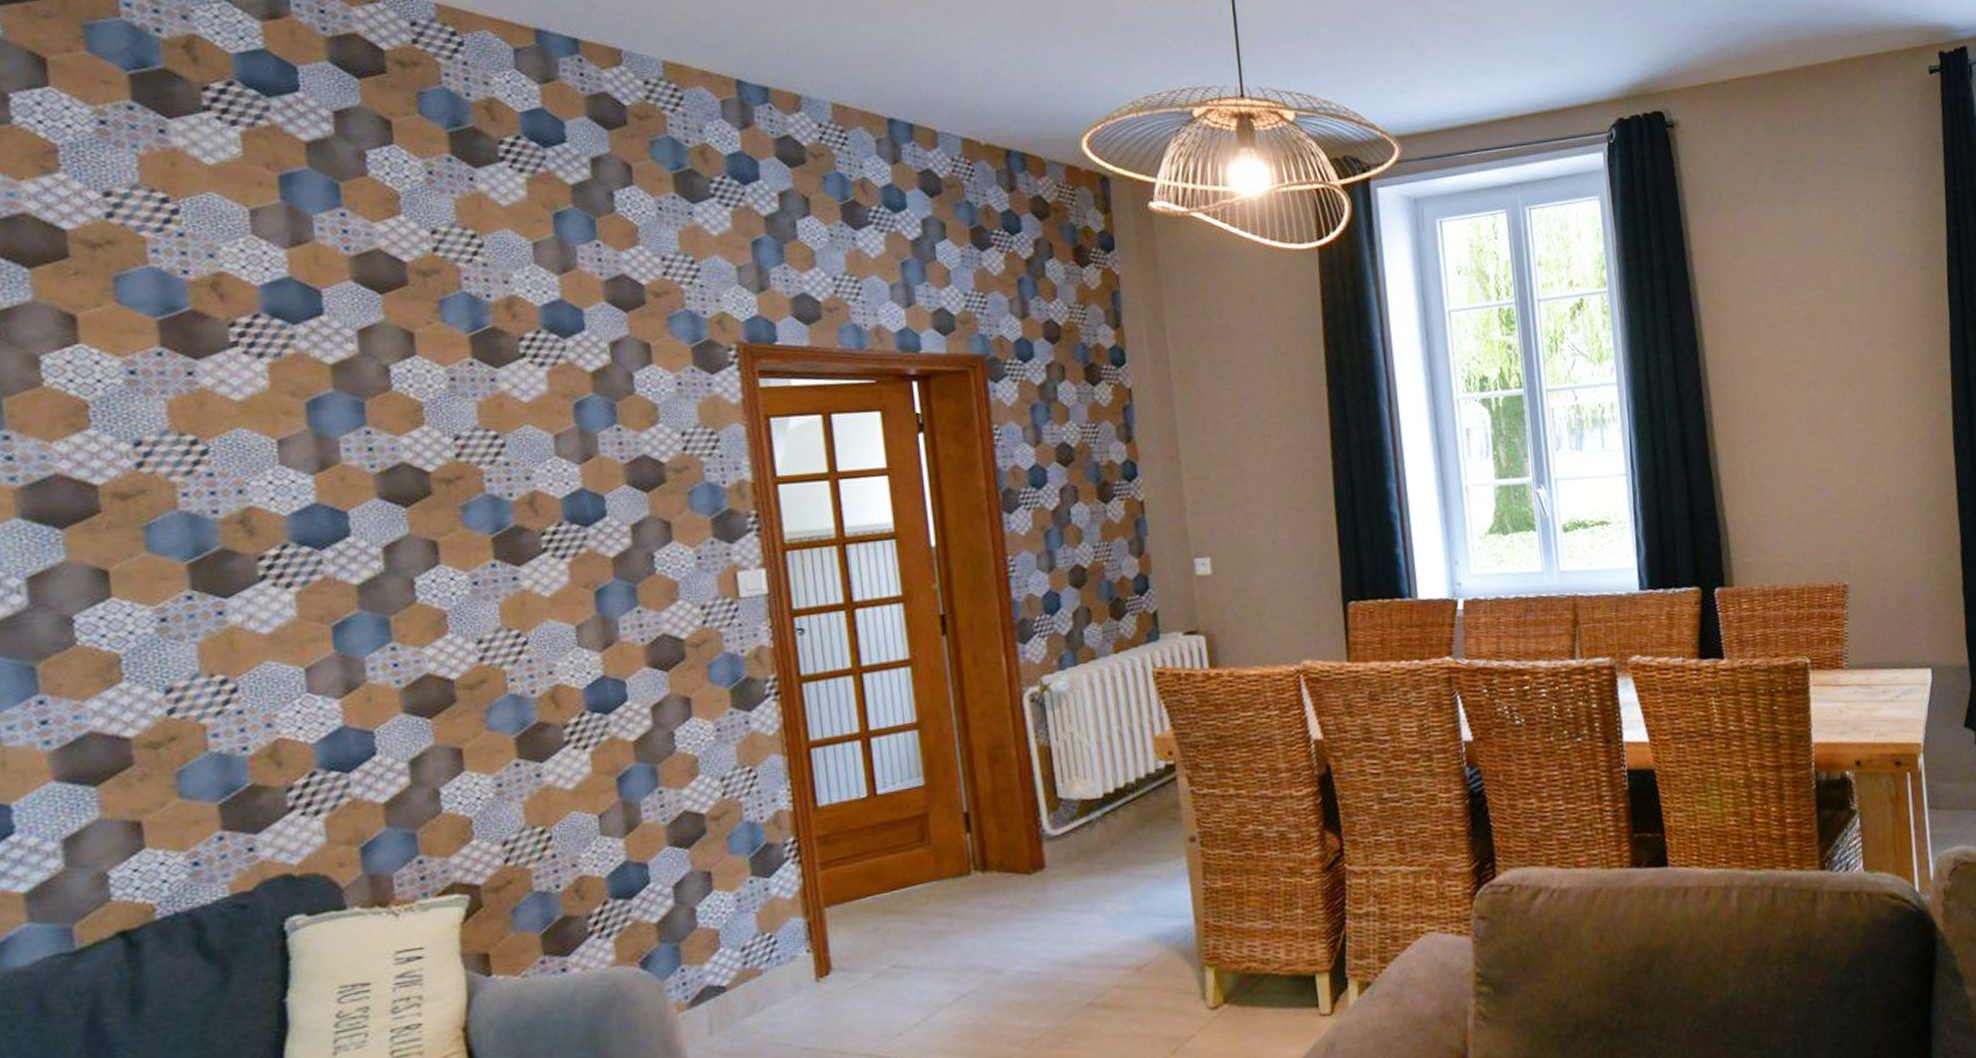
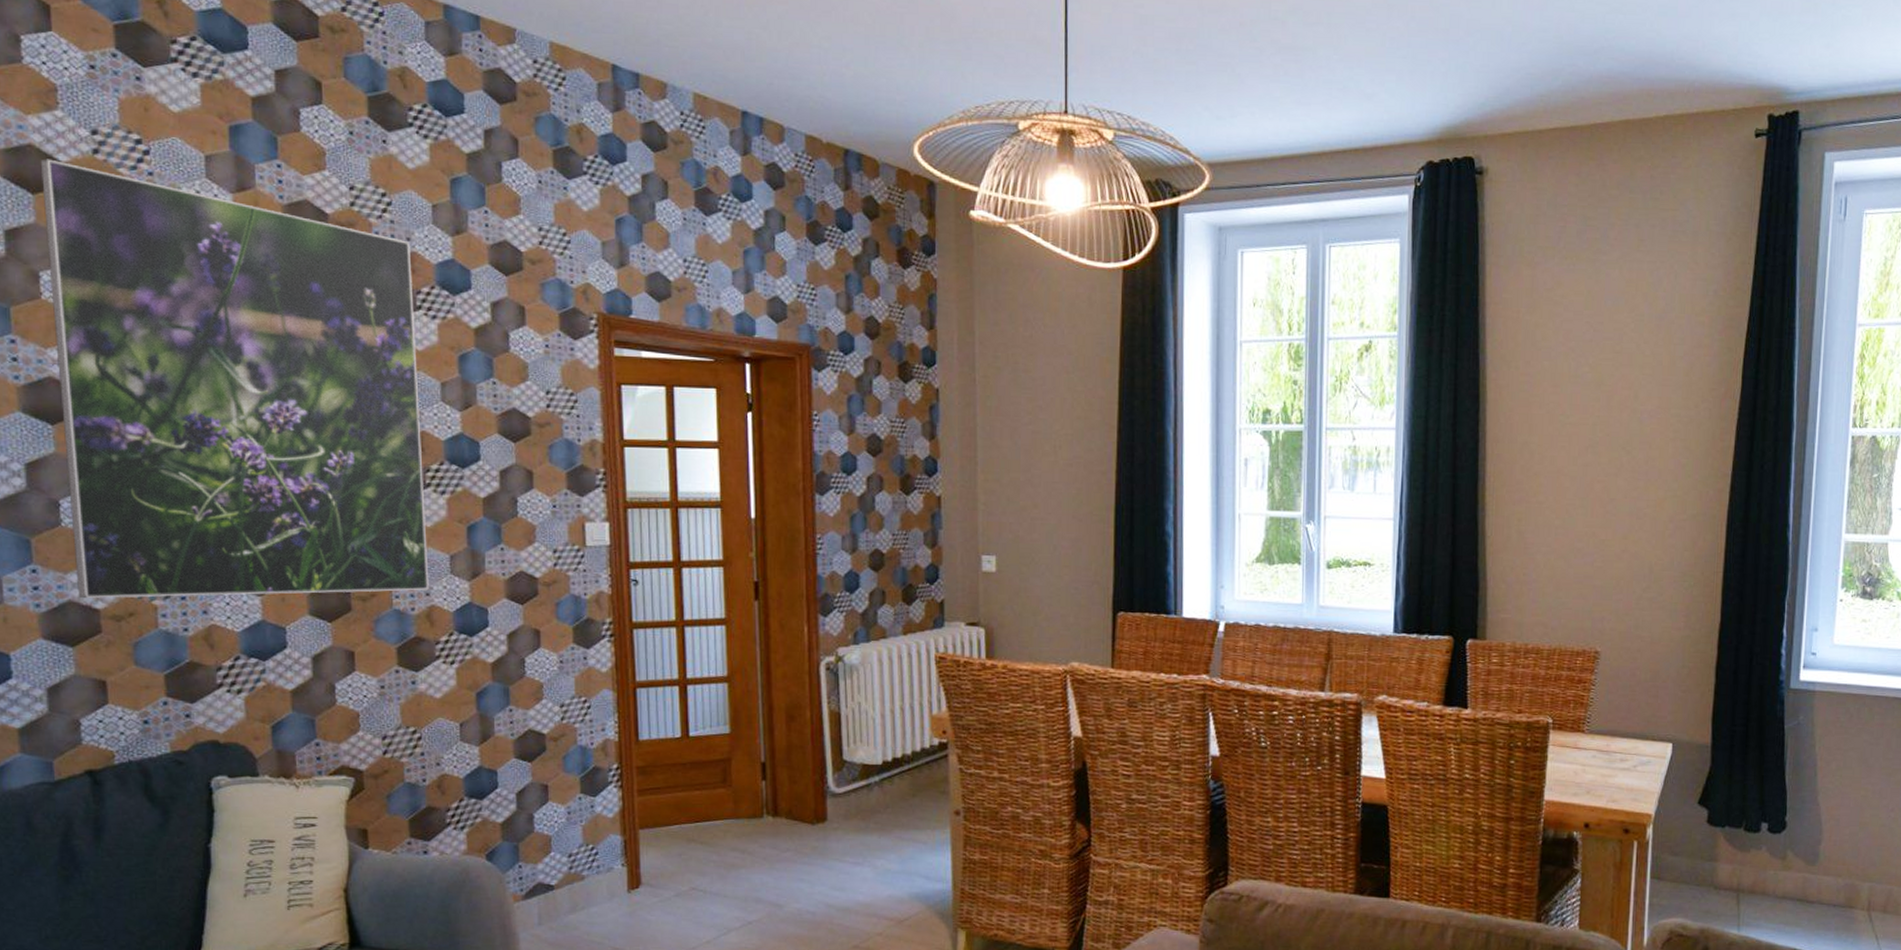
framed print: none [37,227,552,728] -> present [40,159,429,599]

